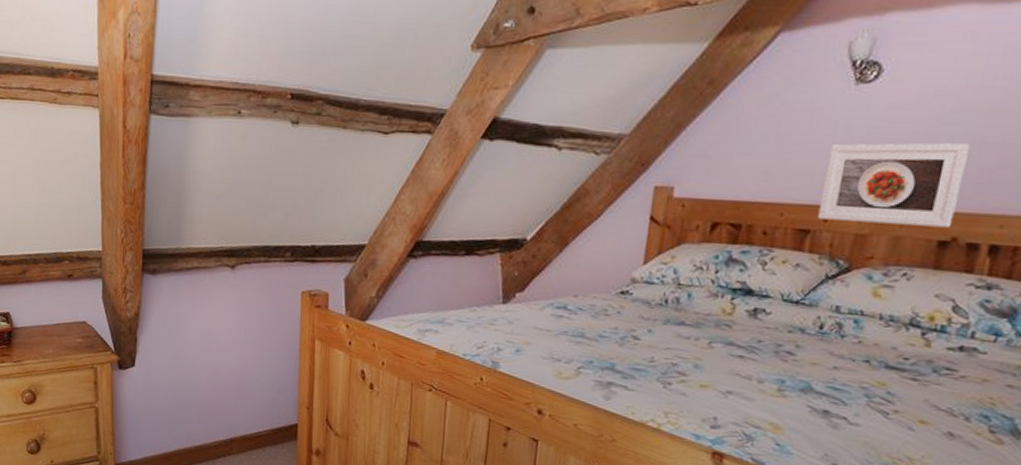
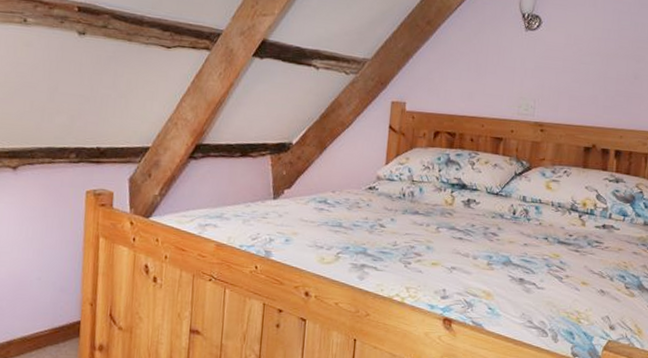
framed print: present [817,143,970,228] -> none [507,74,598,138]

